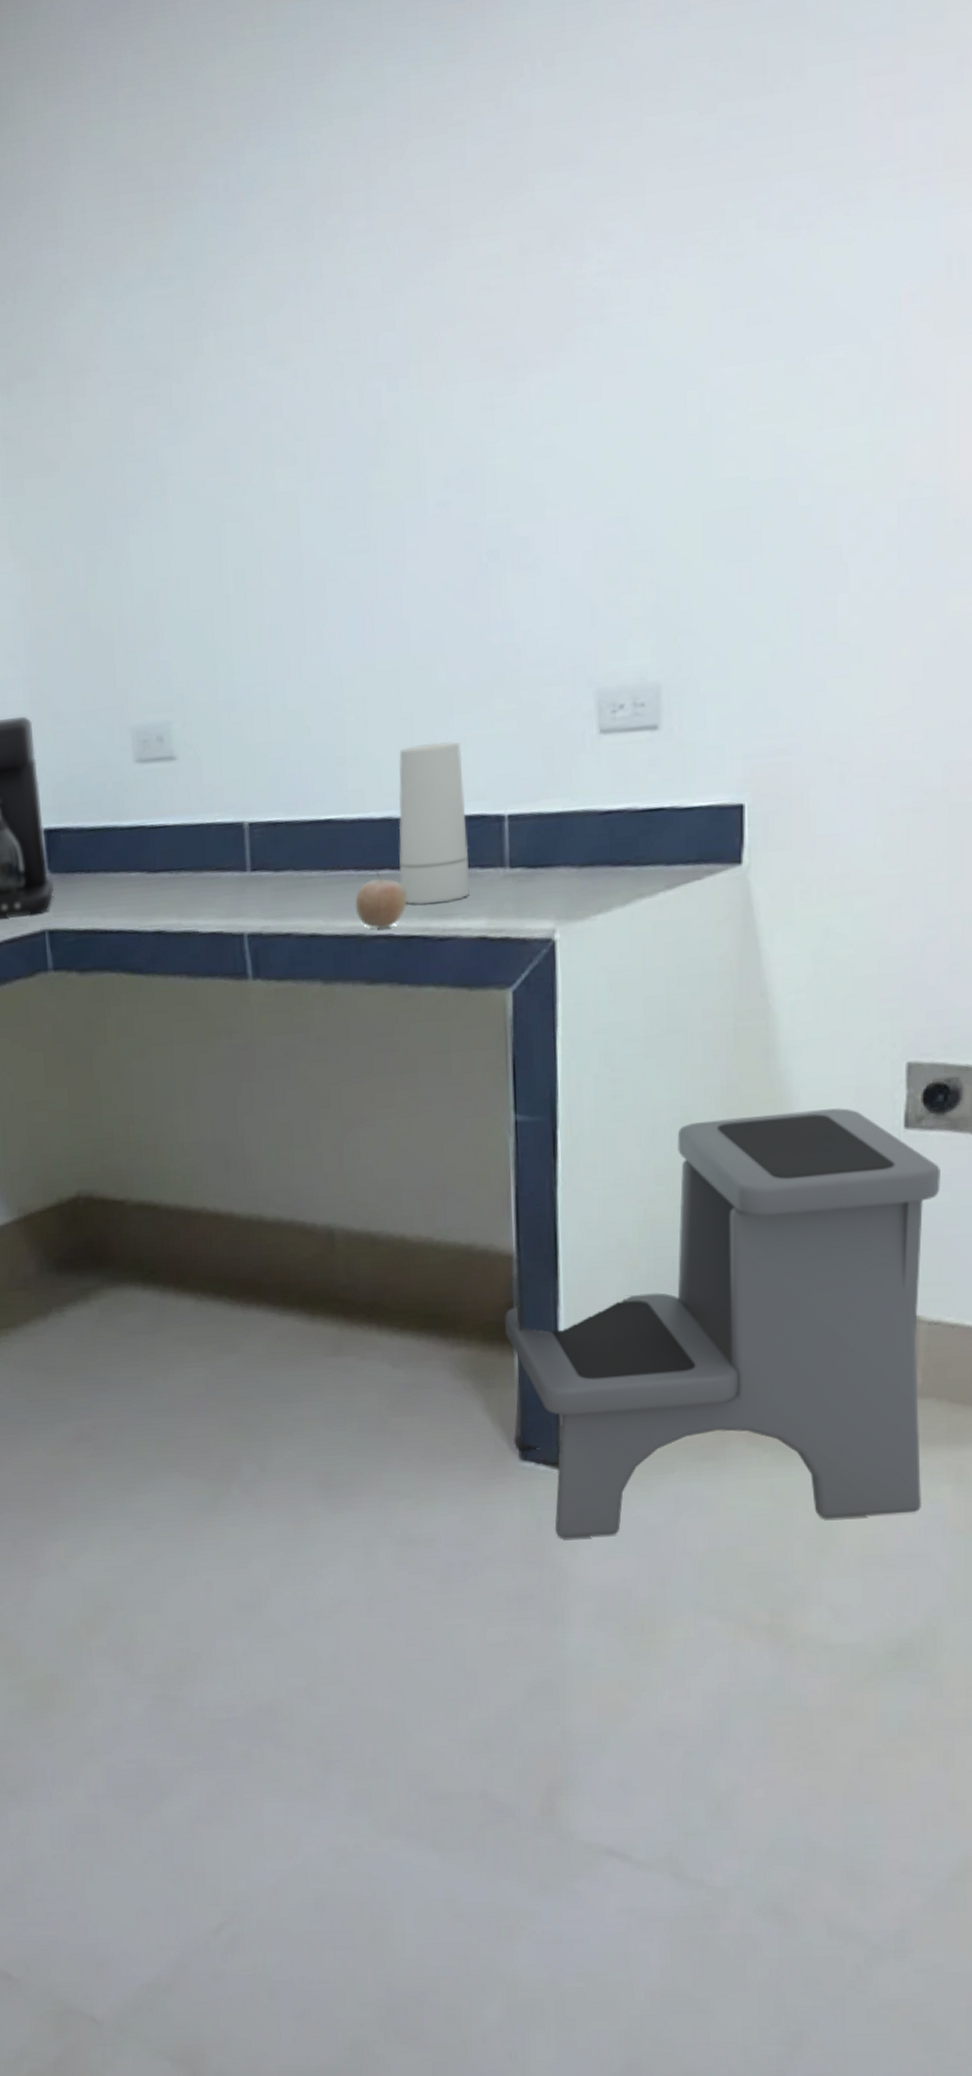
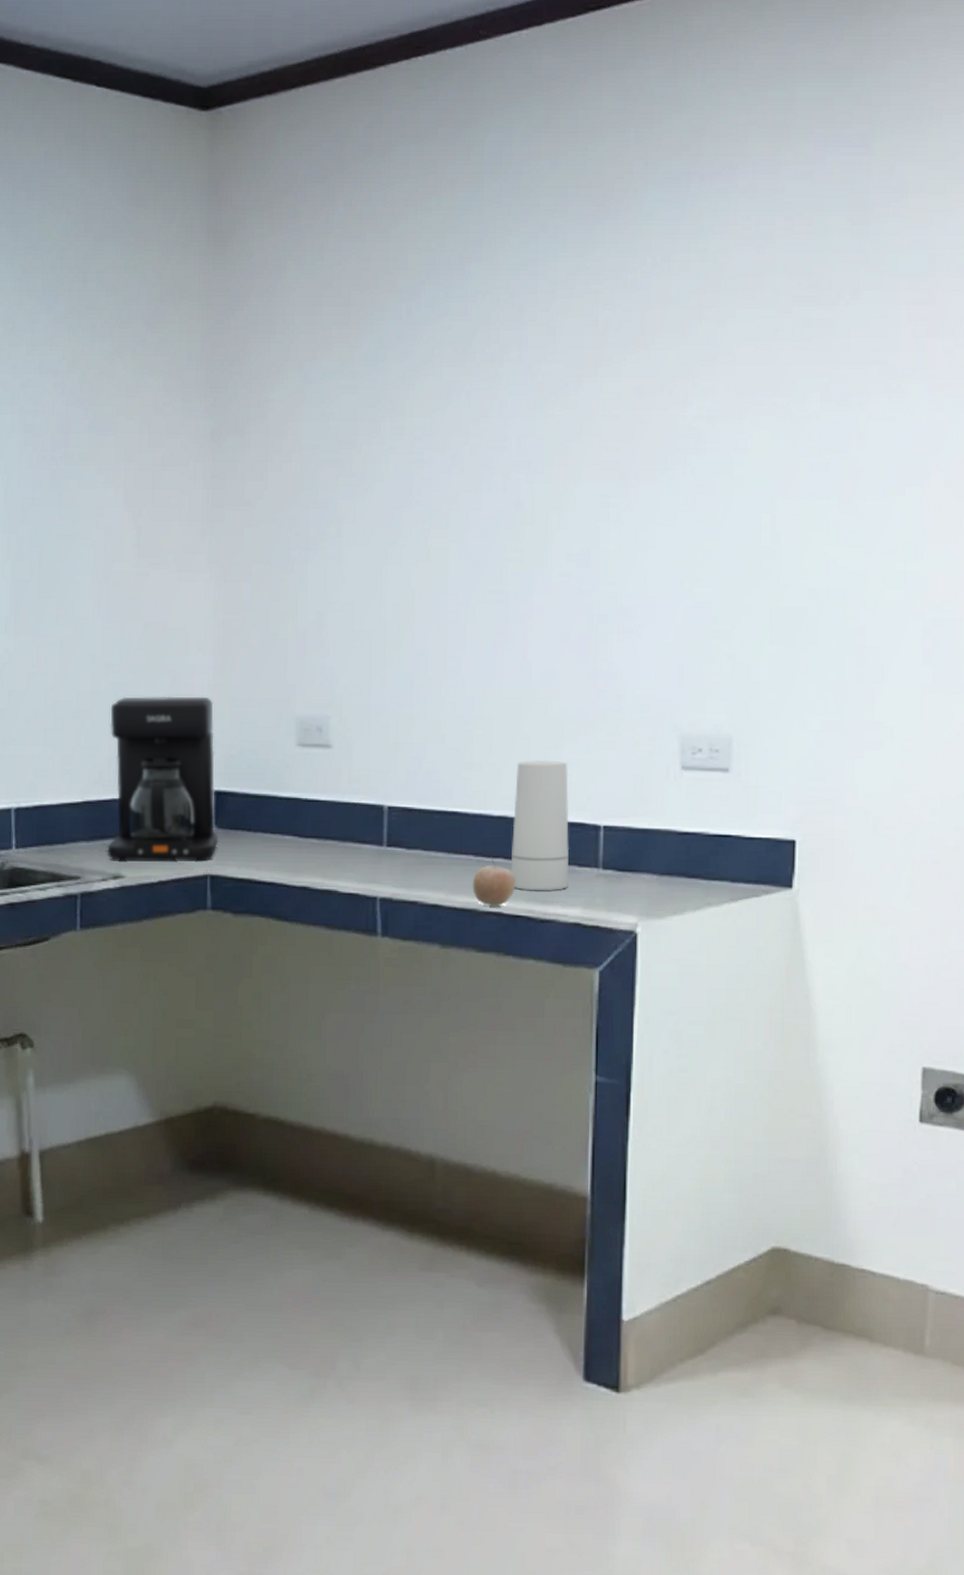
step stool: present [505,1108,941,1538] -> none [577,1098,948,1461]

